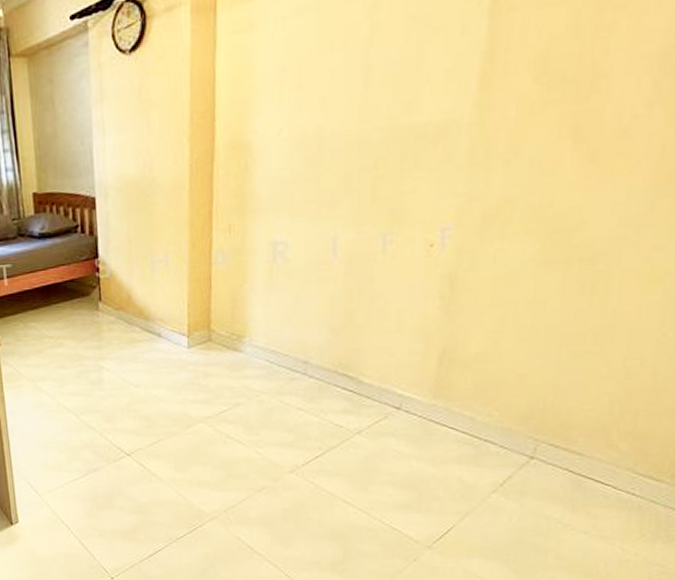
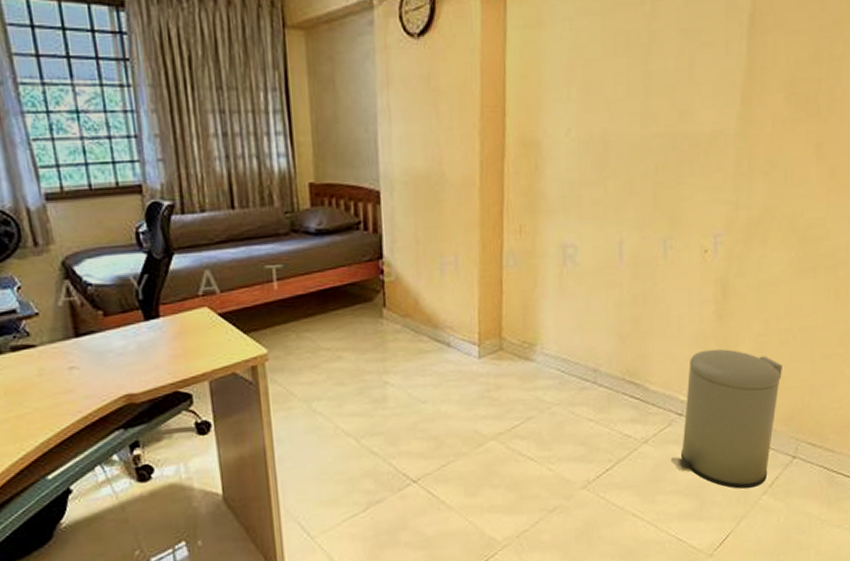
pedal bin: none [385,344,520,485] -> present [670,349,782,489]

